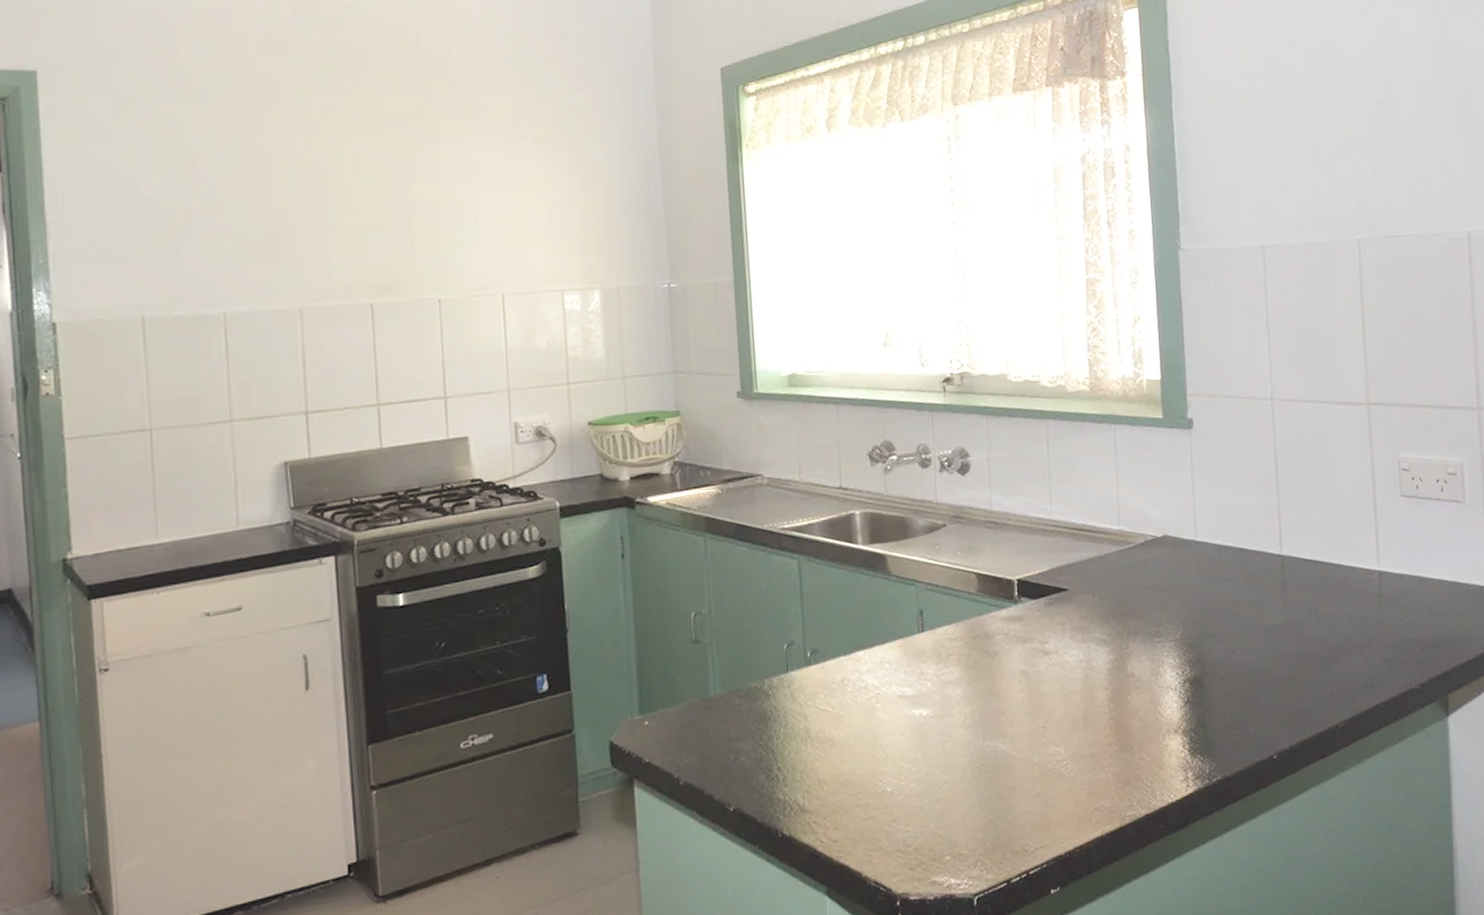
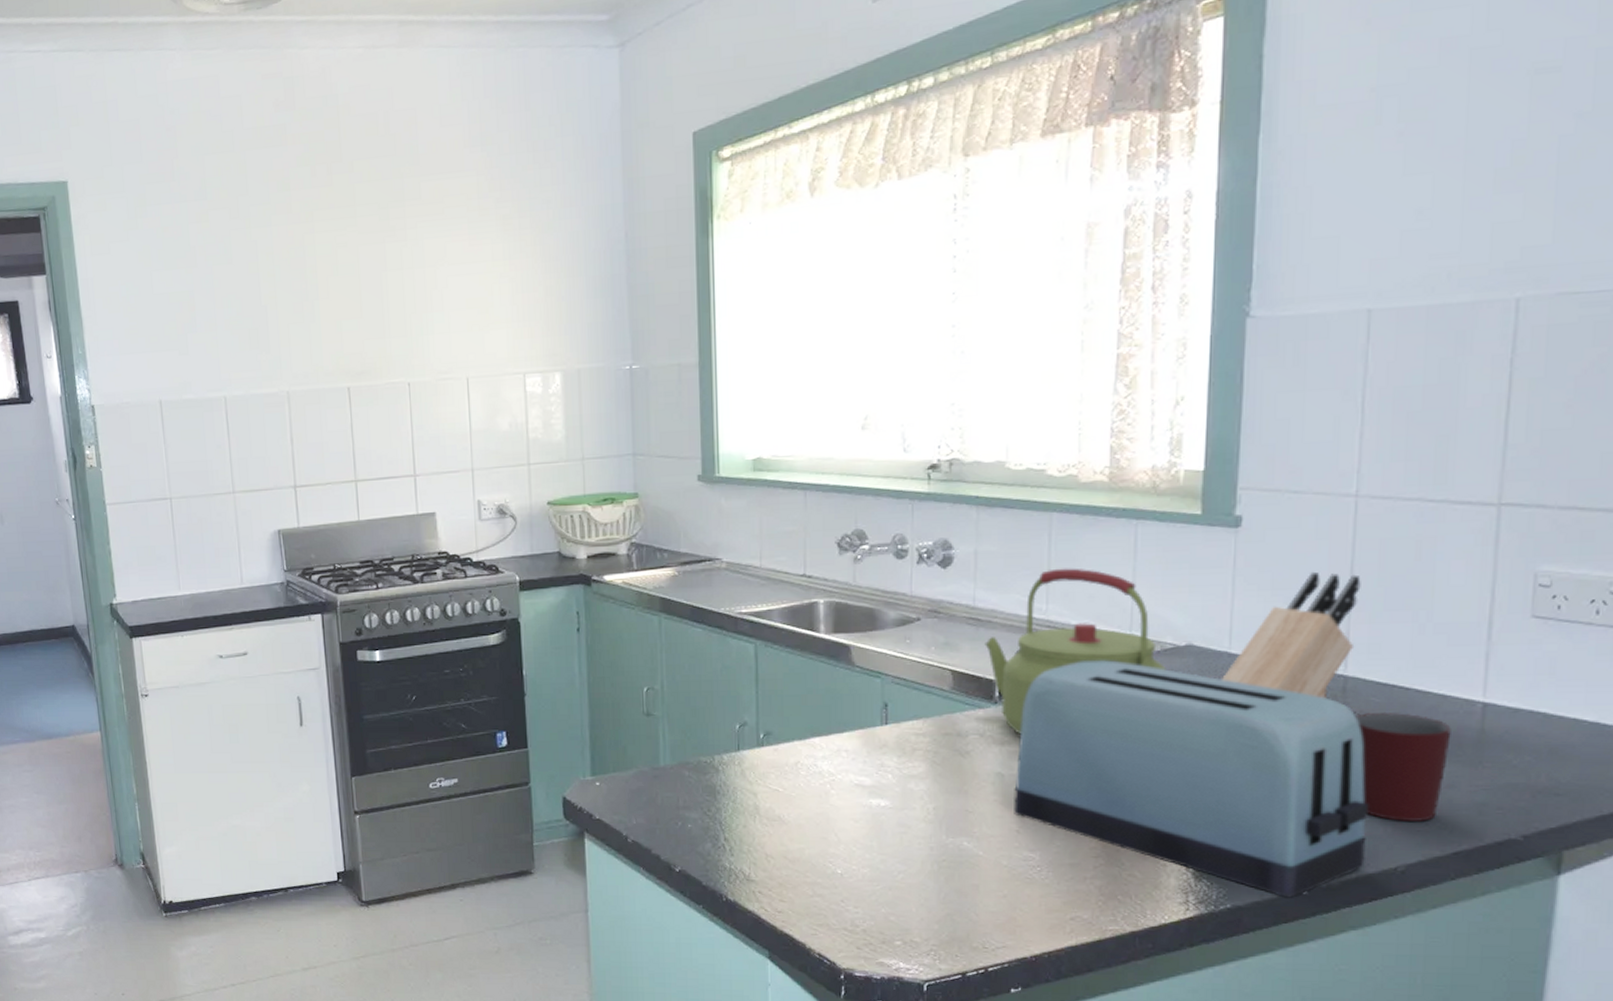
kettle: none [1002,470,1150,631] -> present [985,568,1166,735]
toaster: none [1038,554,1315,764] -> present [1014,660,1369,898]
knife block: none [1192,465,1284,577] -> present [1222,571,1361,699]
mug: none [1293,584,1361,682] -> present [1355,711,1451,821]

